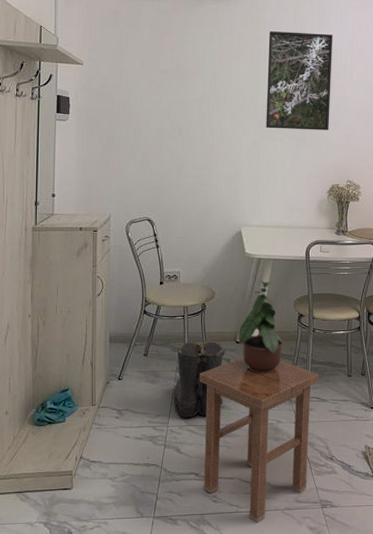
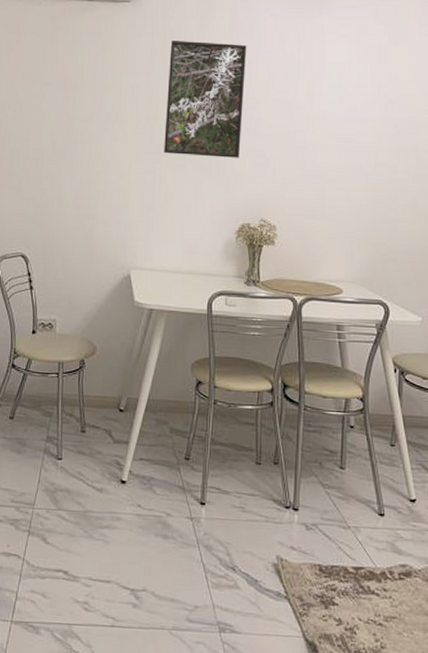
boots: present [173,341,225,418] -> none [41,405,106,500]
stool: present [200,357,319,523] -> none [73,429,220,643]
potted plant: present [239,281,284,374] -> none [123,336,177,452]

